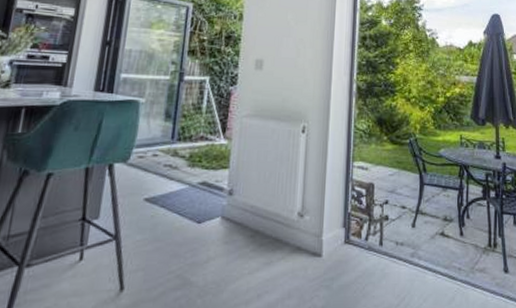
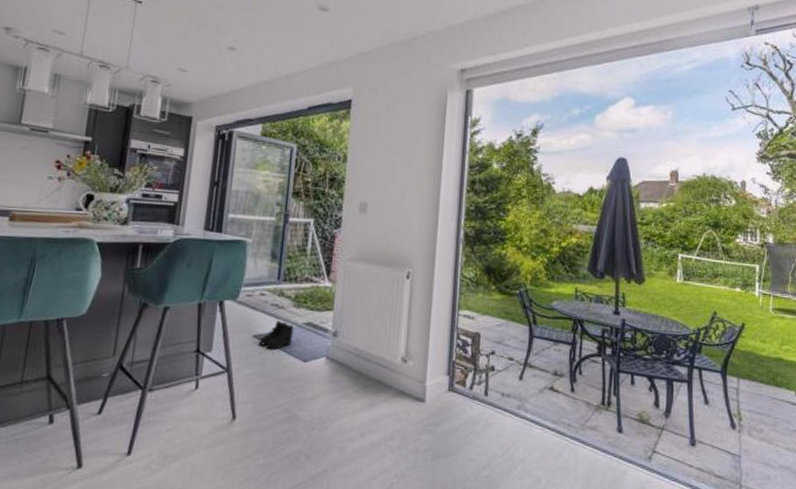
boots: none [150,182,188,212] -> present [259,320,294,349]

